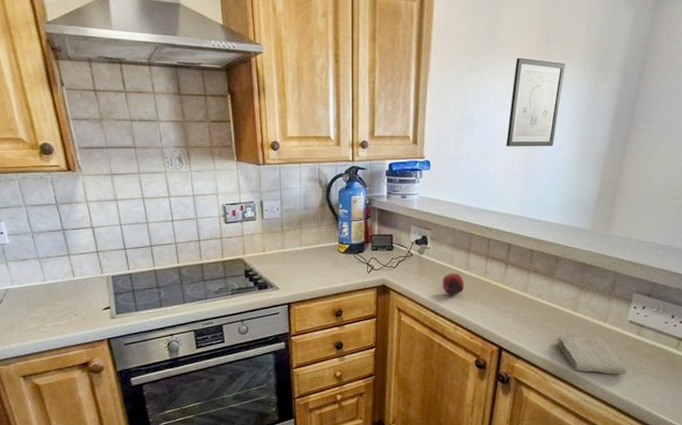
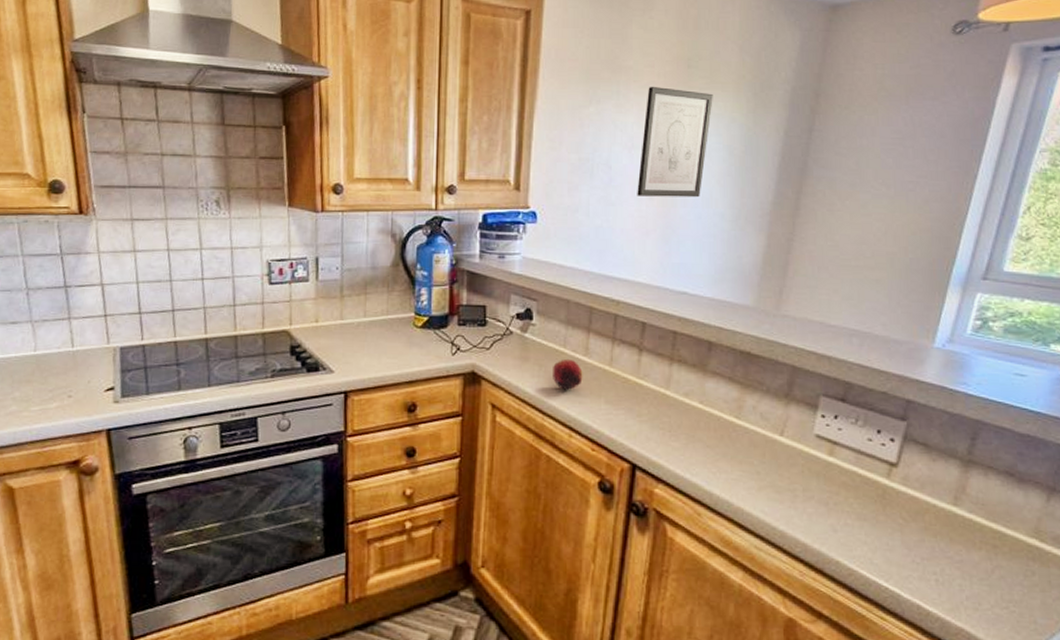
washcloth: present [557,335,627,375] -> none [714,450,817,512]

